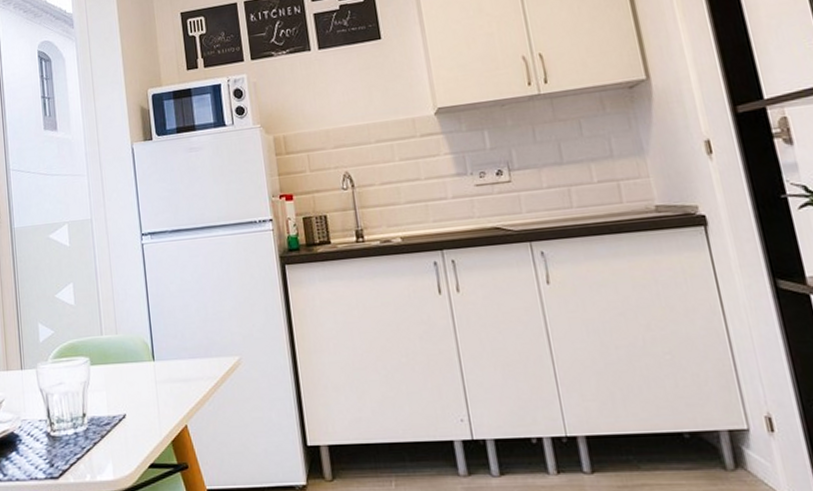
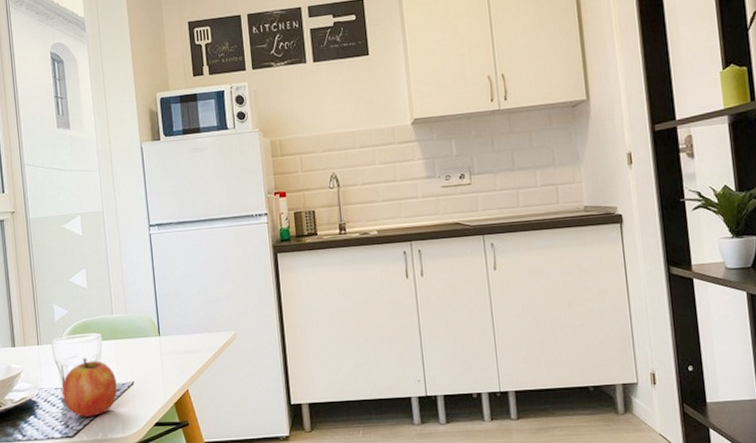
fruit: none [46,385,107,455] -> present [62,358,117,417]

